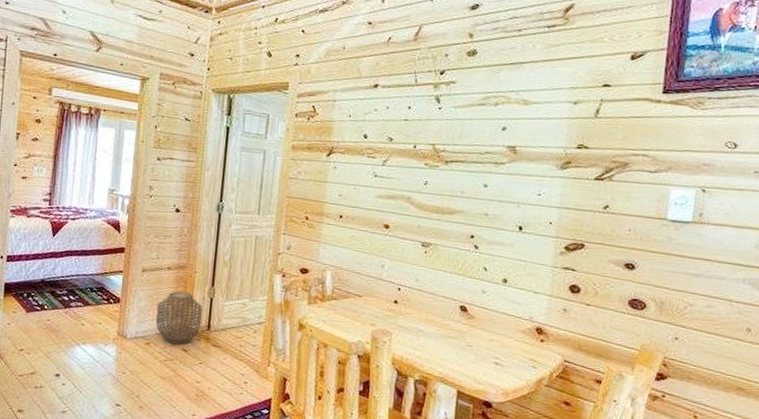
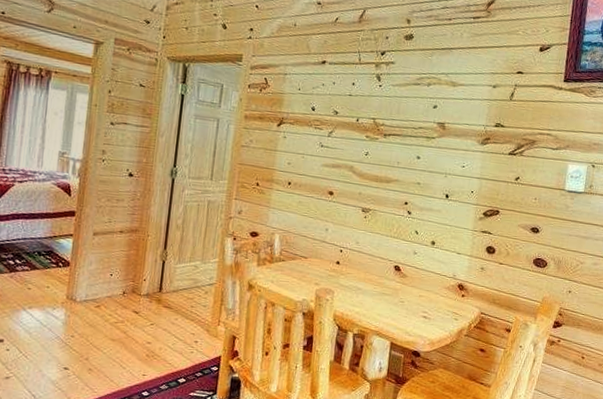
woven basket: present [155,291,203,345] -> none [106,254,155,307]

